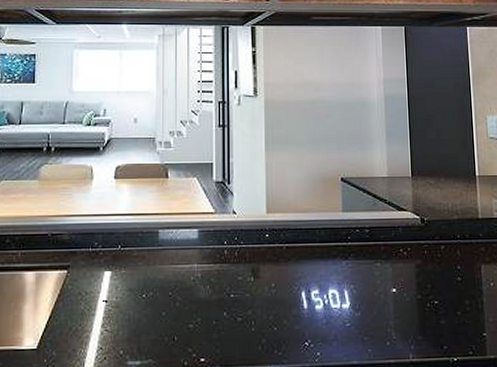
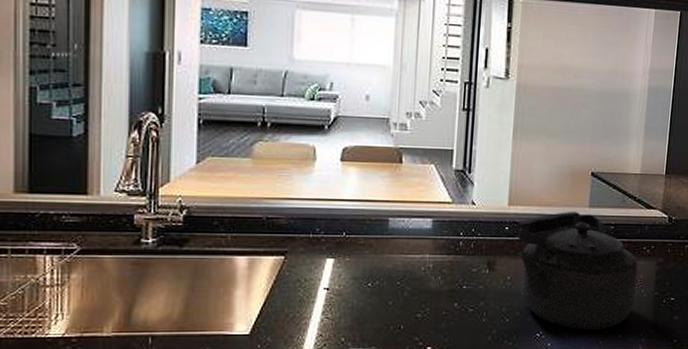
kettle: none [277,216,399,337] -> present [517,211,639,330]

